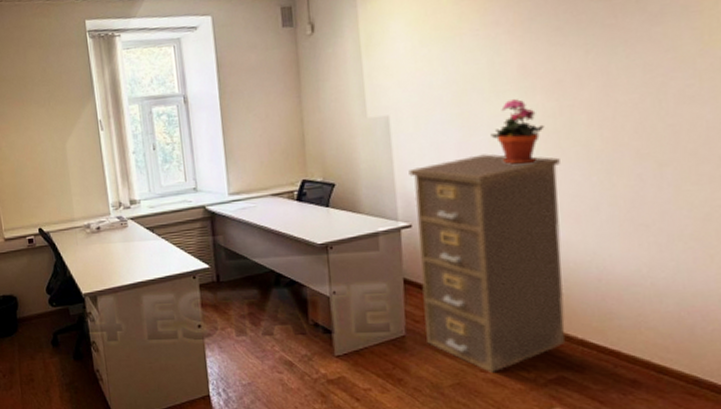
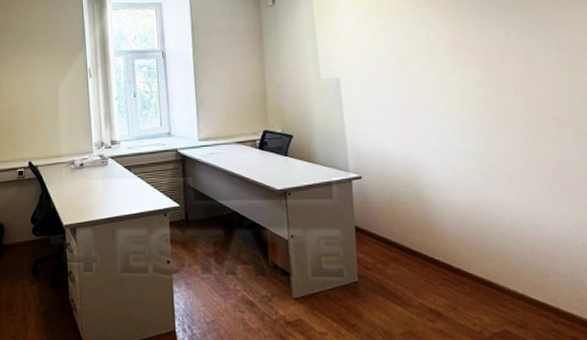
filing cabinet: present [409,154,566,372] -> none [358,115,507,323]
potted plant: present [490,99,545,165] -> none [429,69,476,127]

